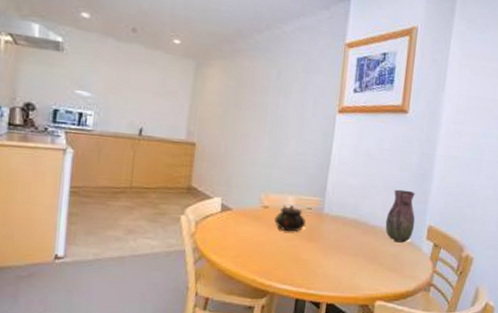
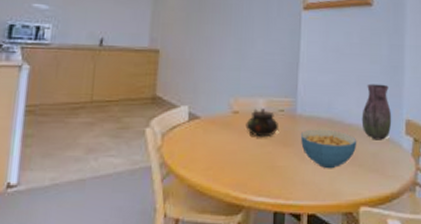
cereal bowl: none [325,228,379,265] -> present [300,129,357,169]

